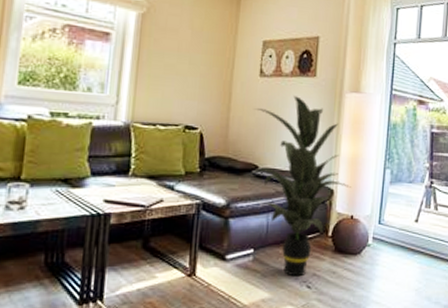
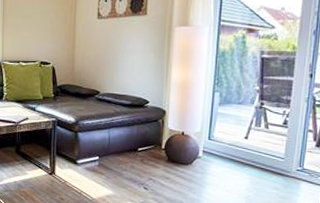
indoor plant: present [251,96,351,277] -> none [94,33,182,180]

